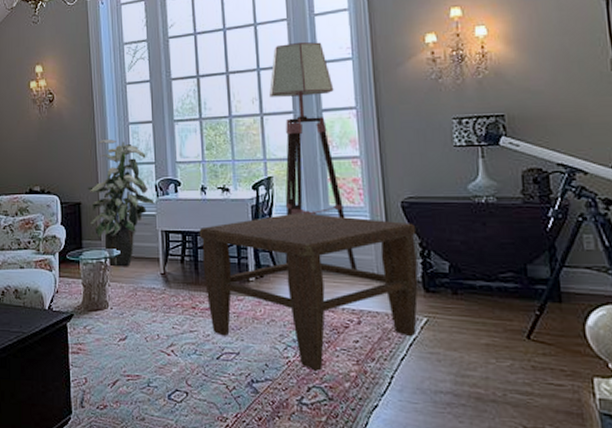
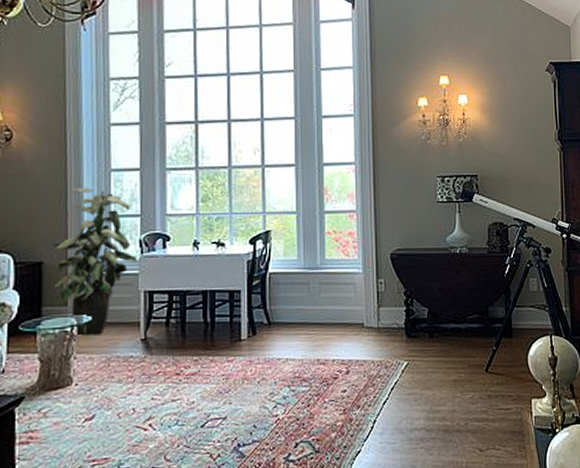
coffee table: present [199,213,418,371] -> none [188,266,402,426]
floor lamp: present [269,41,358,270] -> none [272,94,349,321]

